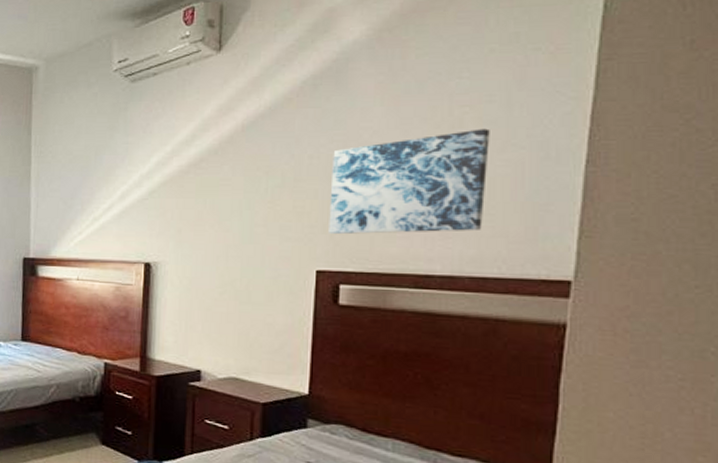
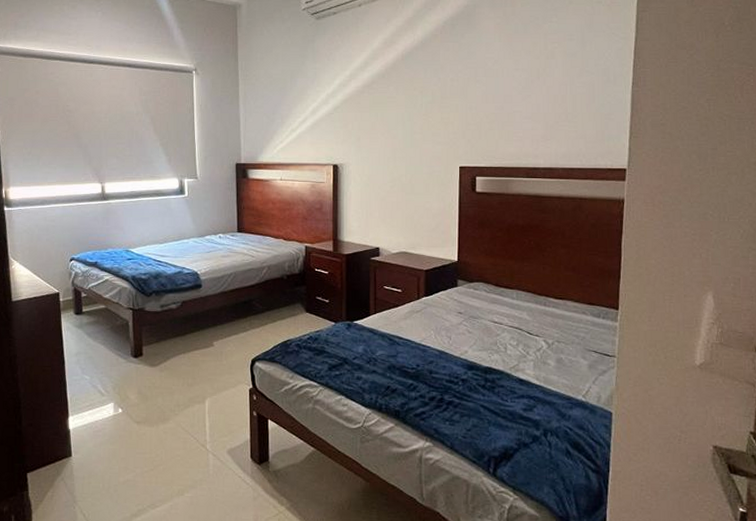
wall art: present [329,128,490,235] -> none [467,59,572,139]

